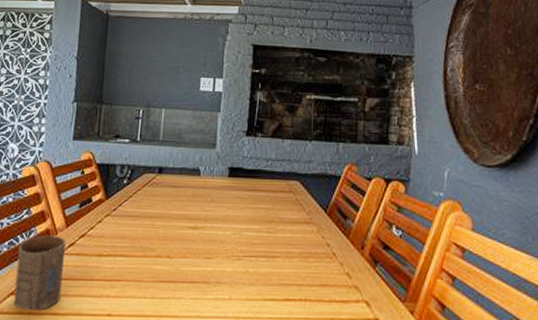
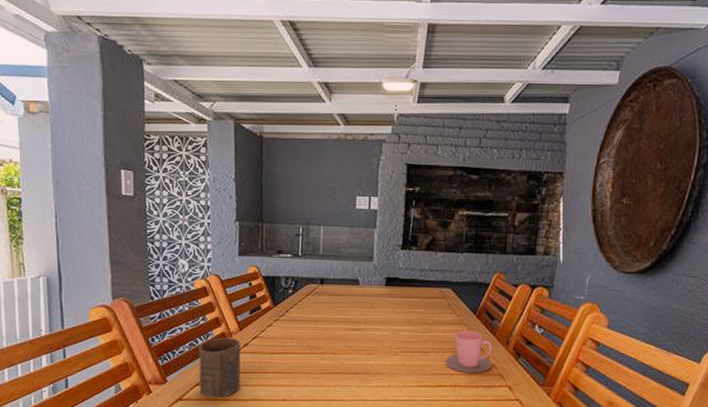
cup: none [294,231,346,284] -> present [446,330,493,373]

